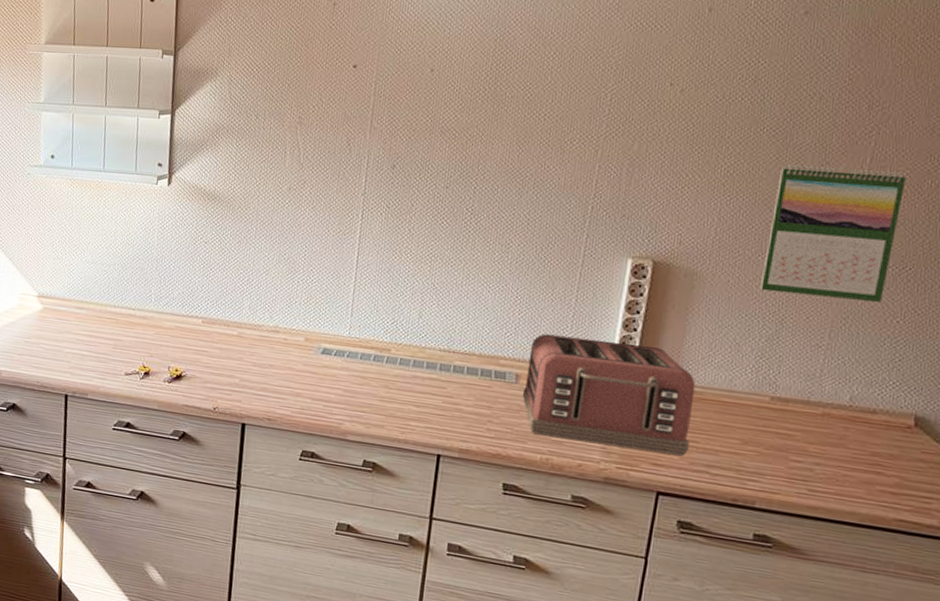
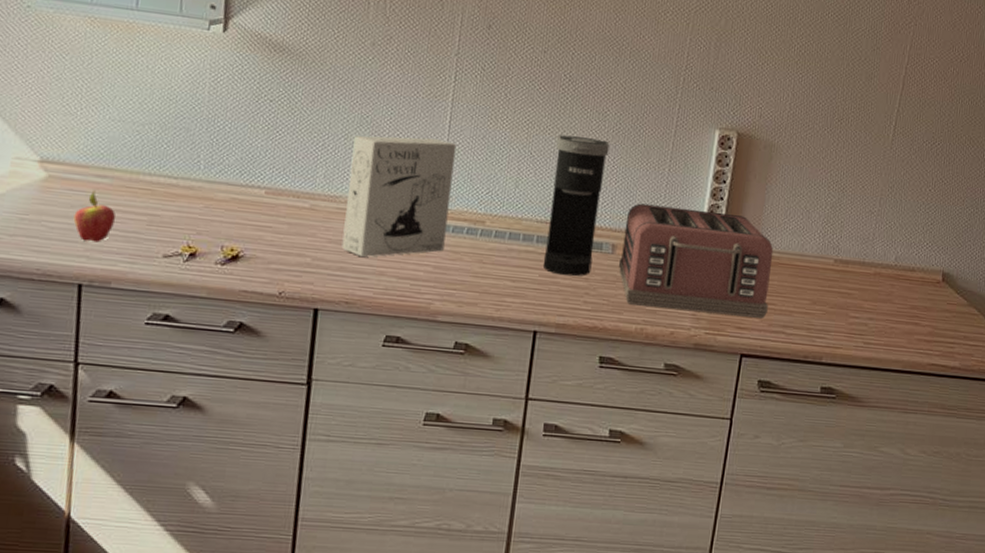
fruit: none [61,318,91,362] -> present [73,189,116,243]
cereal box: none [264,271,364,380] -> present [341,136,457,258]
coffee maker: none [446,267,513,405] -> present [543,135,610,277]
calendar: present [761,165,906,302] -> none [826,48,936,173]

